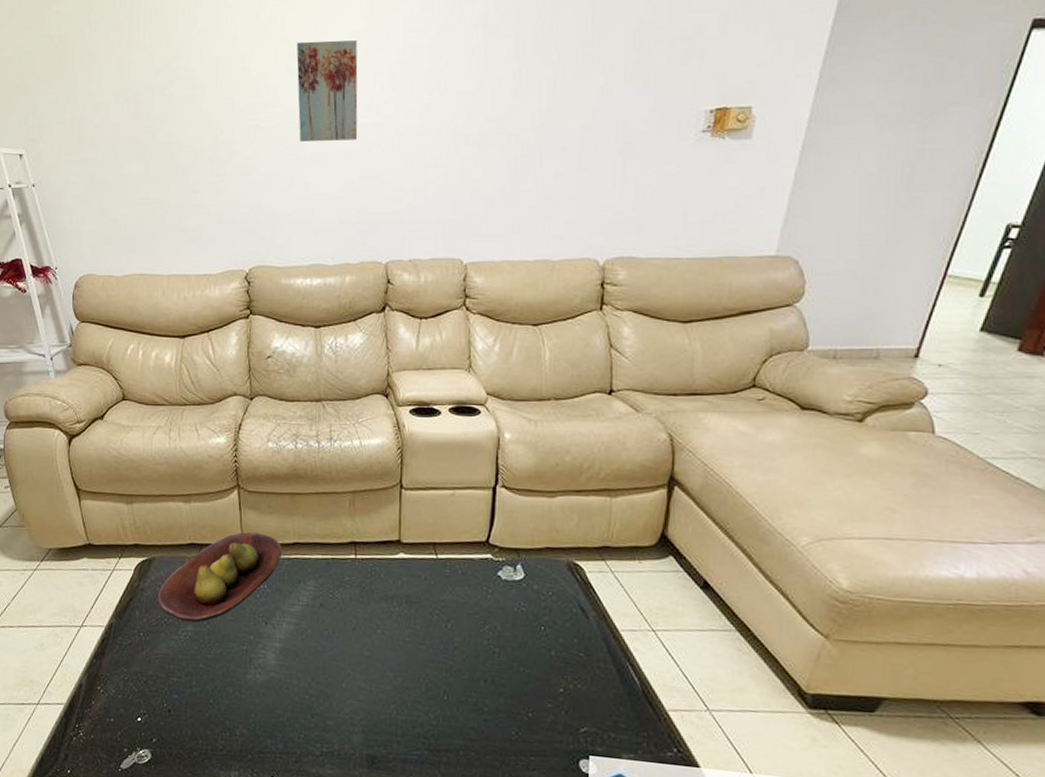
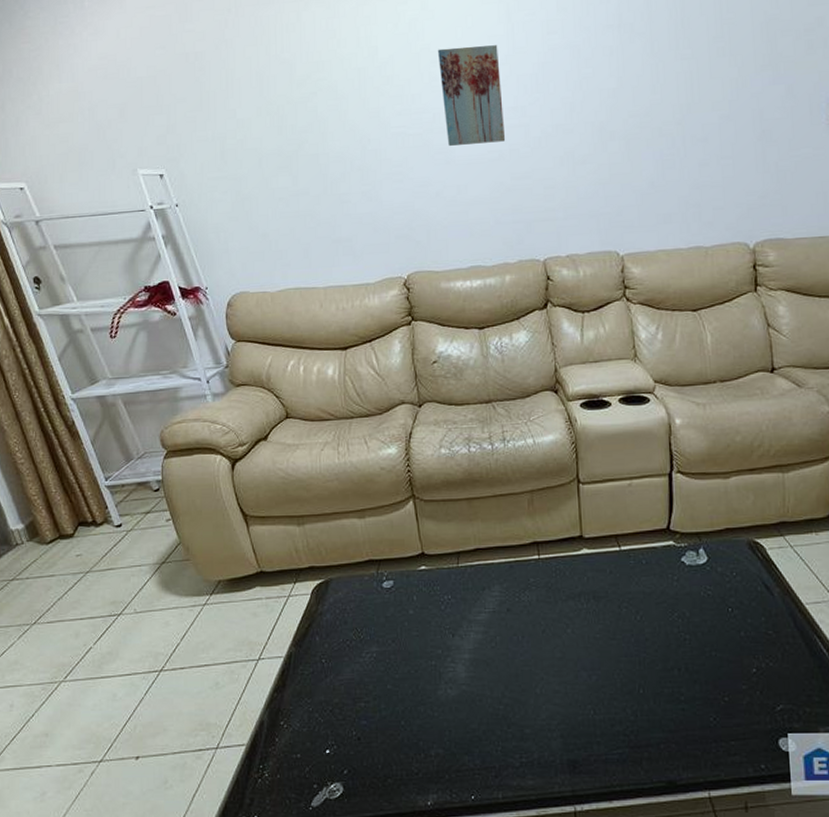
fruit bowl: present [156,532,283,622] -> none [336,542,464,642]

